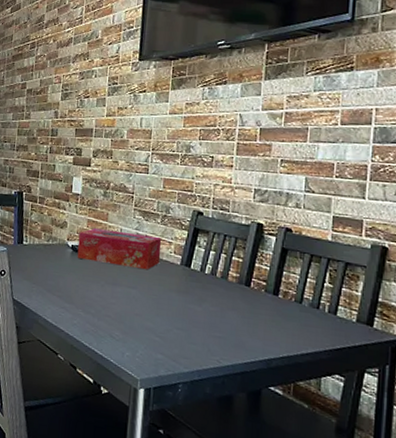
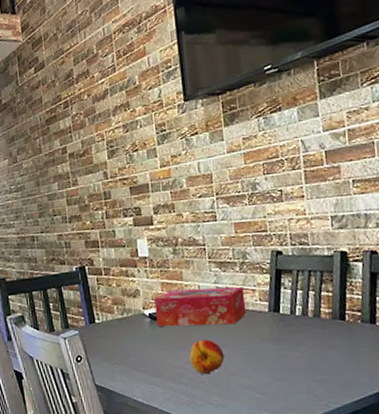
fruit: none [100,278,133,310] -> present [189,339,225,375]

